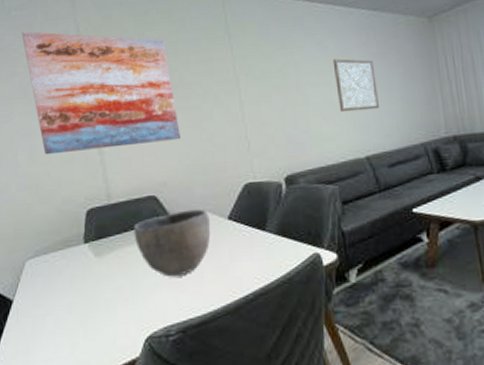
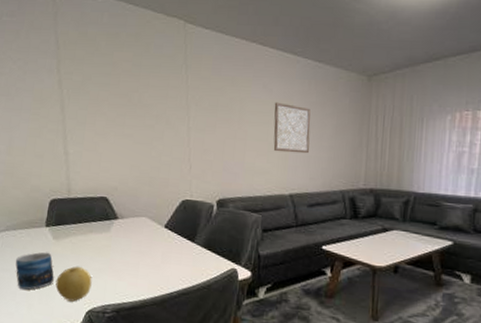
wall art: present [21,31,180,155] -> none [10,36,134,153]
mug: none [49,274,100,326] -> present [15,252,54,290]
fruit: none [103,285,148,330] -> present [55,267,92,302]
bowl: present [134,209,211,278] -> none [86,213,150,268]

